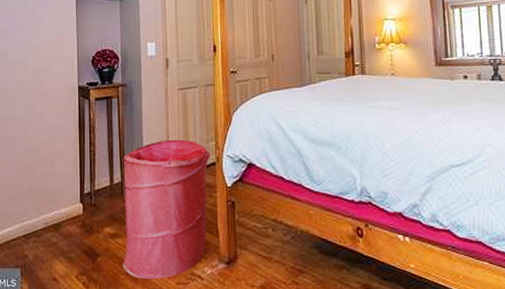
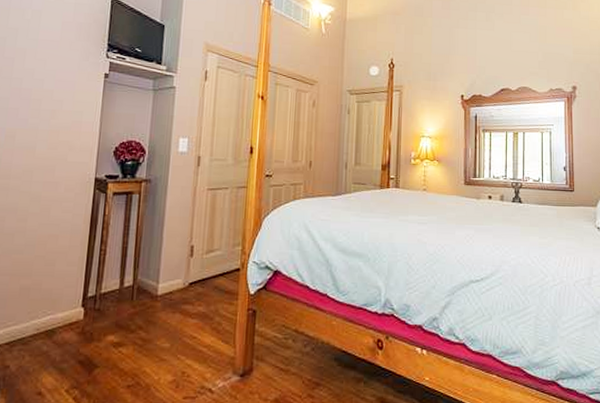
laundry hamper: present [123,139,210,279] -> none [124,242,235,393]

